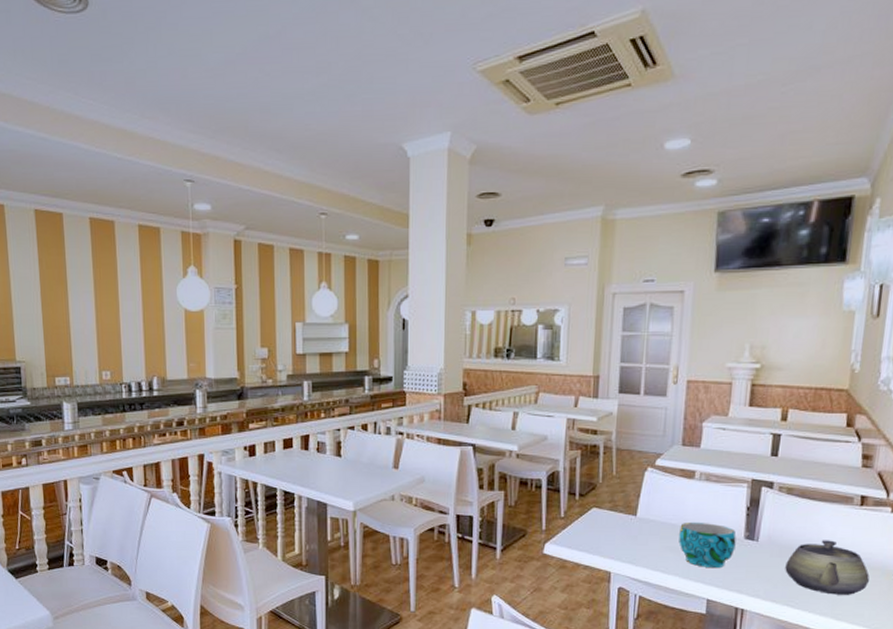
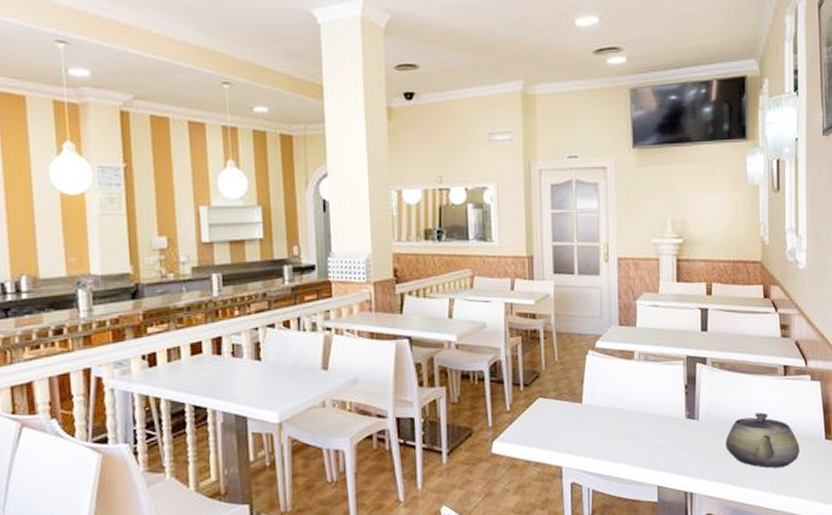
cup: present [679,522,737,567] -> none [625,404,679,452]

